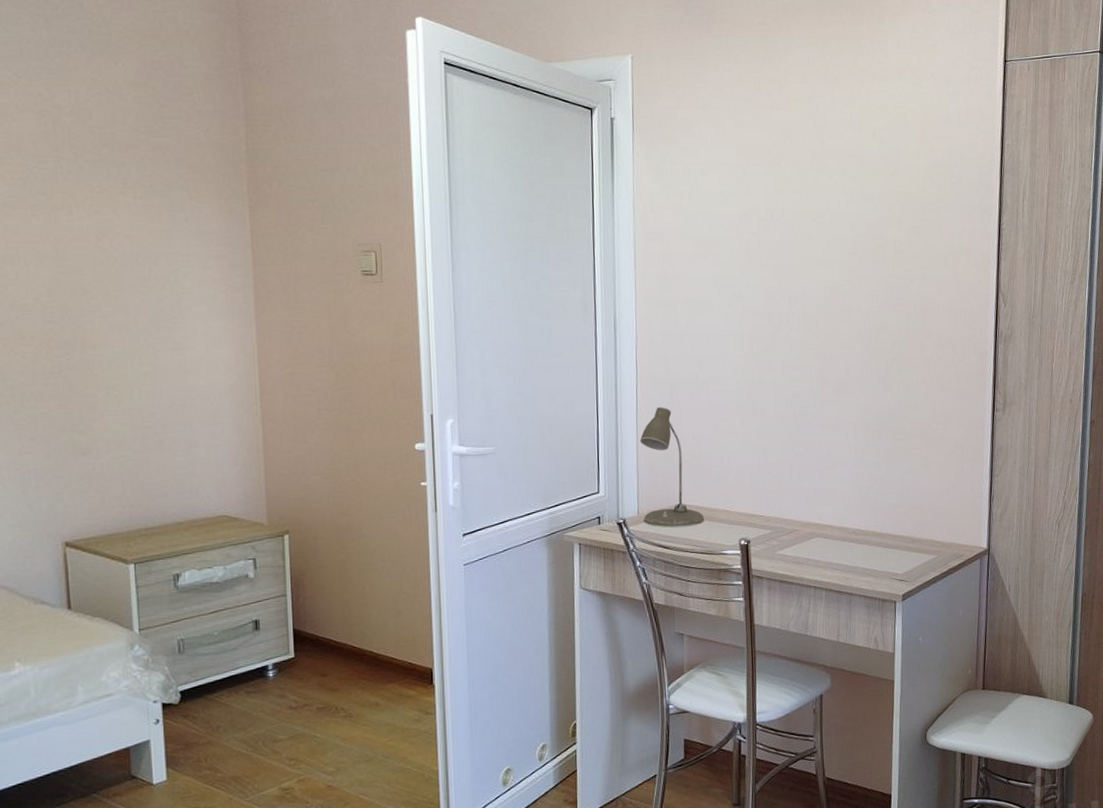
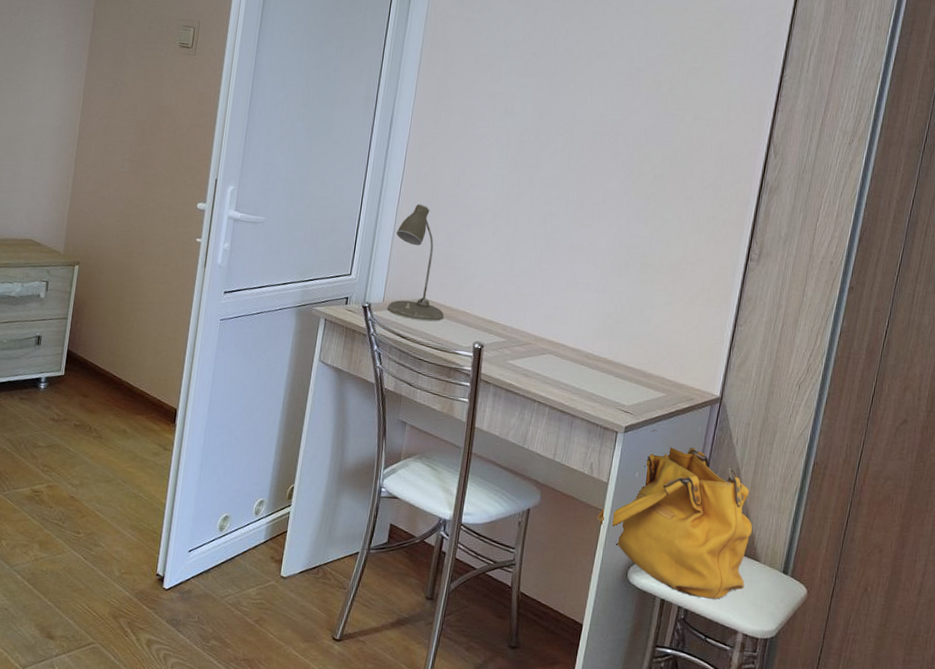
handbag: none [889,591,1036,744] -> present [597,429,753,599]

